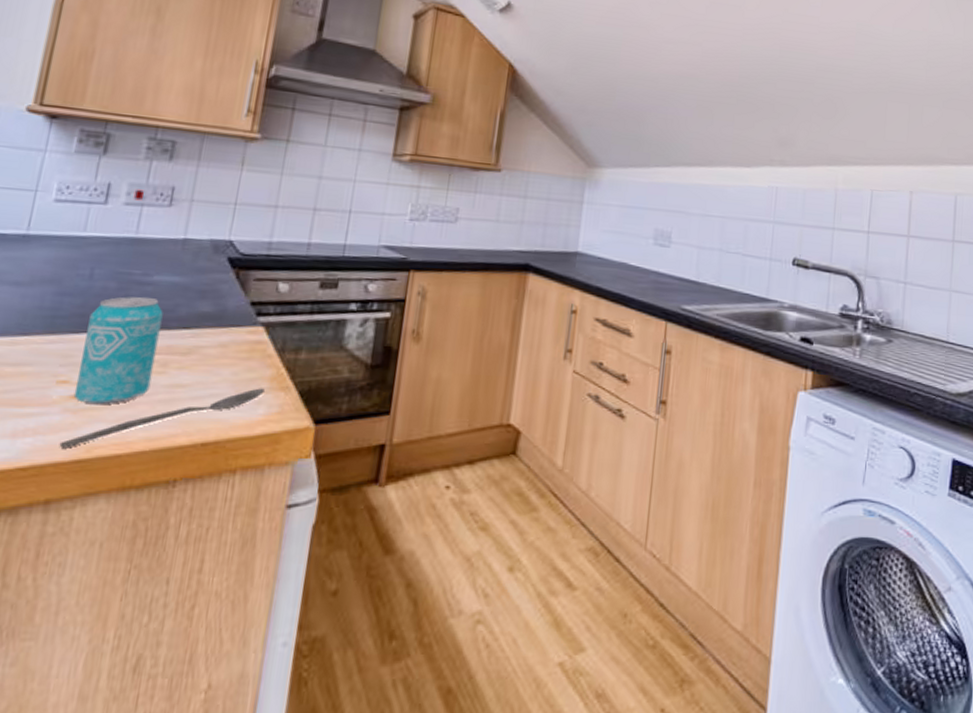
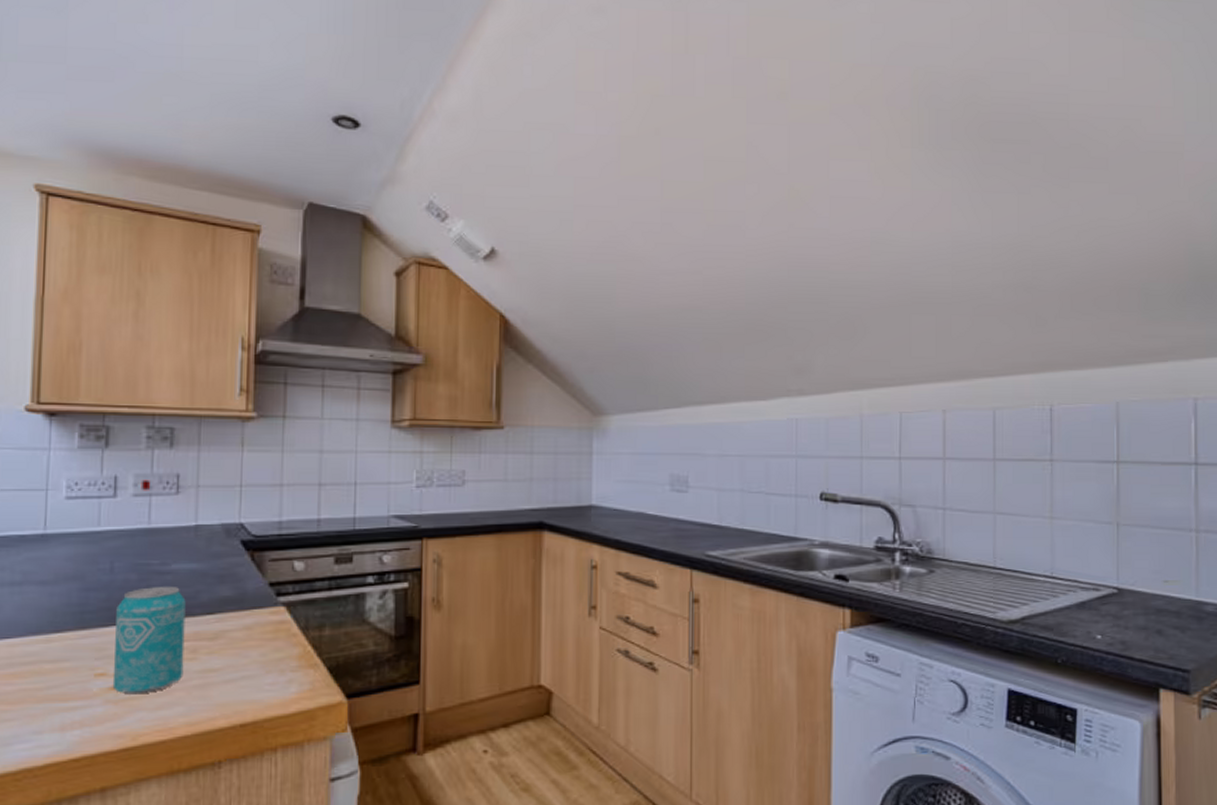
spoon: present [59,388,265,449] -> none [106,667,294,738]

